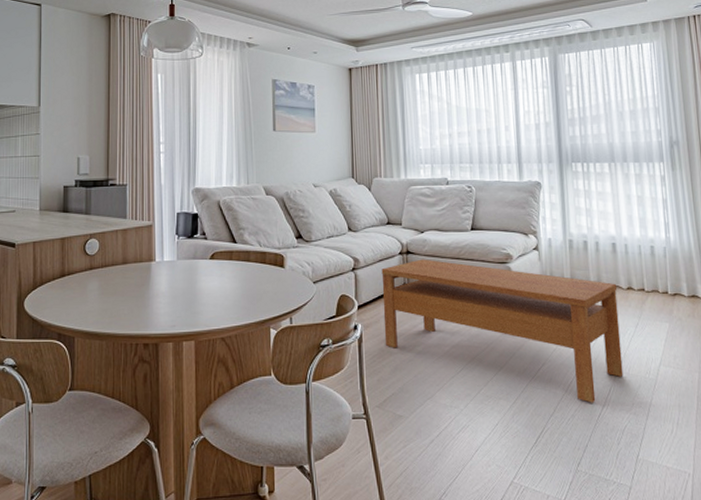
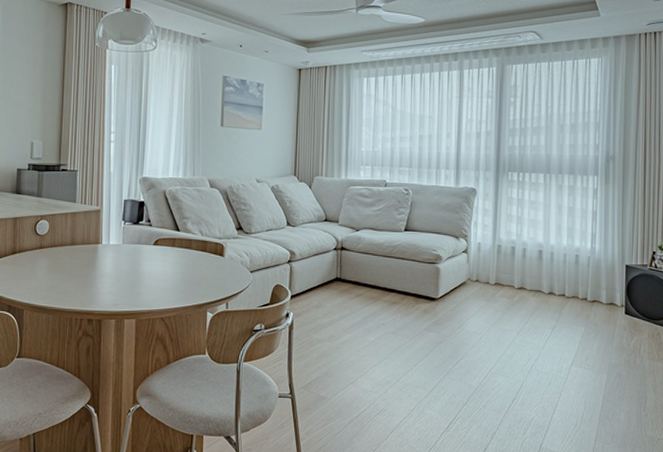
coffee table: present [381,259,624,403] -> none [314,255,539,396]

